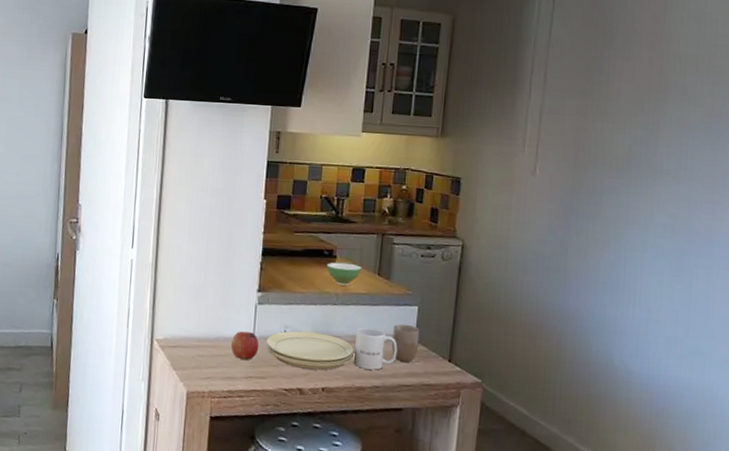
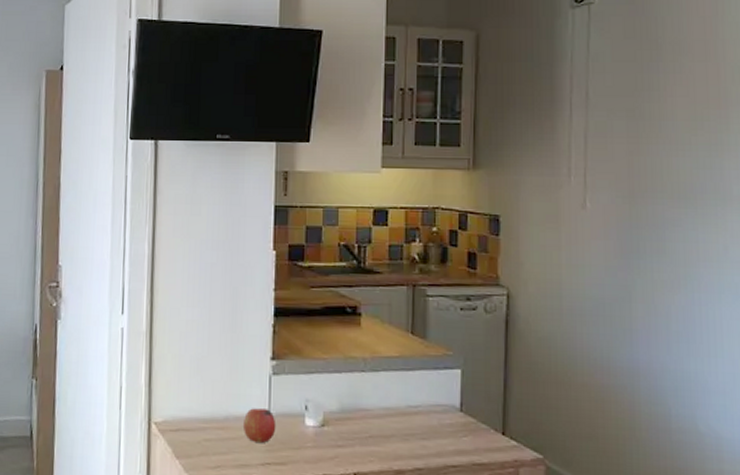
plate: present [265,330,355,371] -> none [284,405,390,452]
bowl: present [326,262,362,286] -> none [350,320,393,348]
mug: present [353,327,398,370] -> none [389,397,440,449]
cup: present [391,324,420,362] -> none [432,392,465,437]

